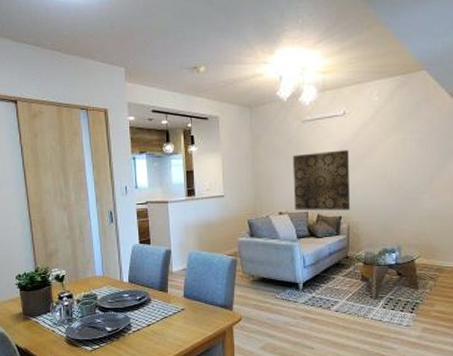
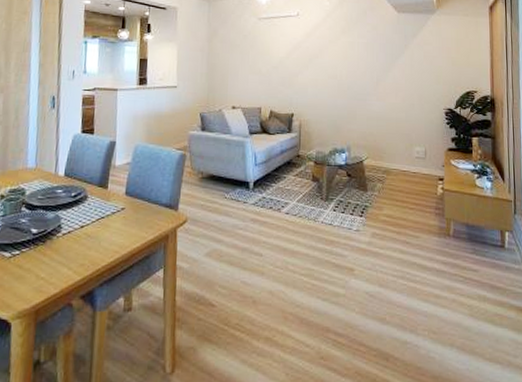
wall art: present [293,150,351,210] -> none [247,48,303,108]

